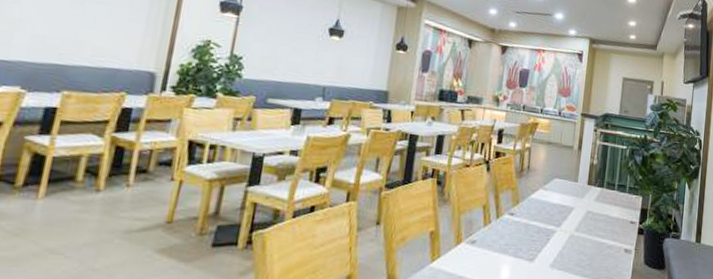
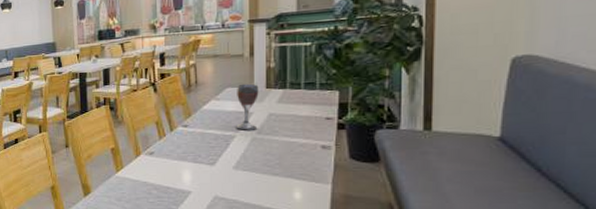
cup: none [558,176,582,227] -> present [236,83,259,130]

